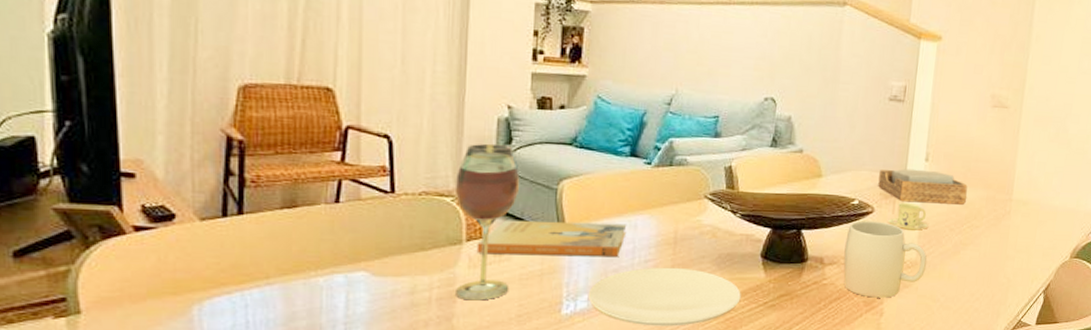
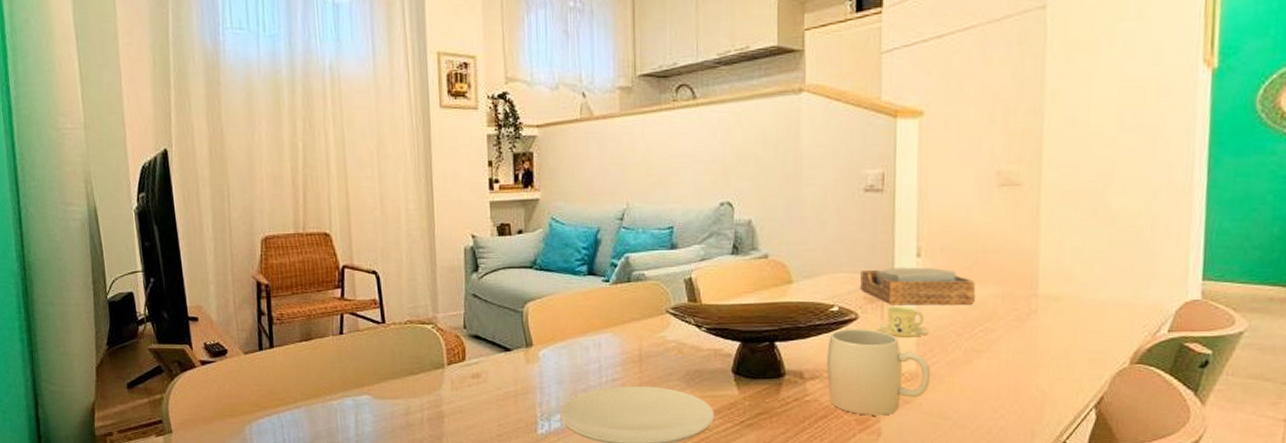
wineglass: present [454,143,519,301] -> none [433,272,488,421]
book: present [476,219,627,256] -> none [457,343,592,376]

